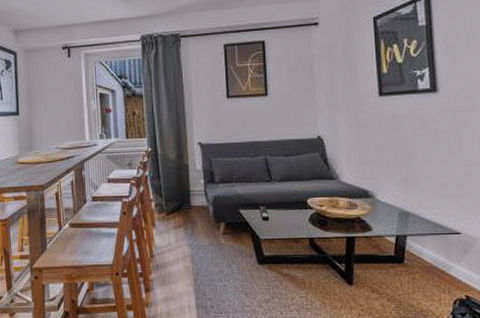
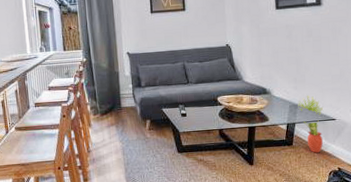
potted plant: none [409,202,444,275] -> present [298,96,323,153]

